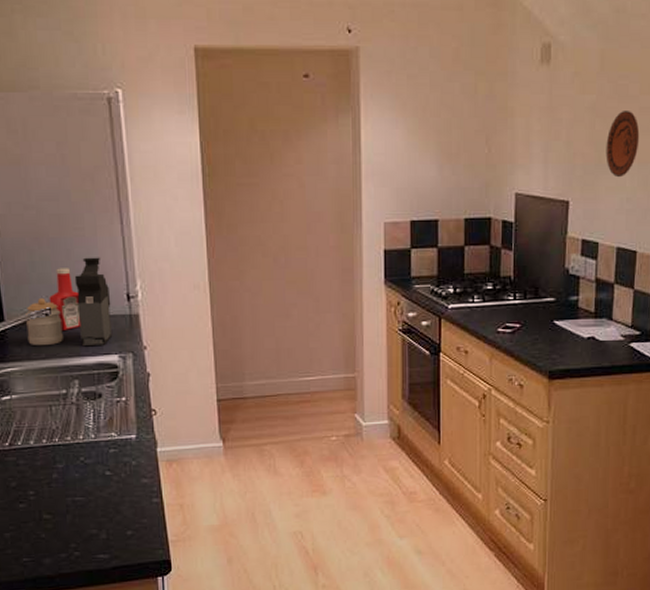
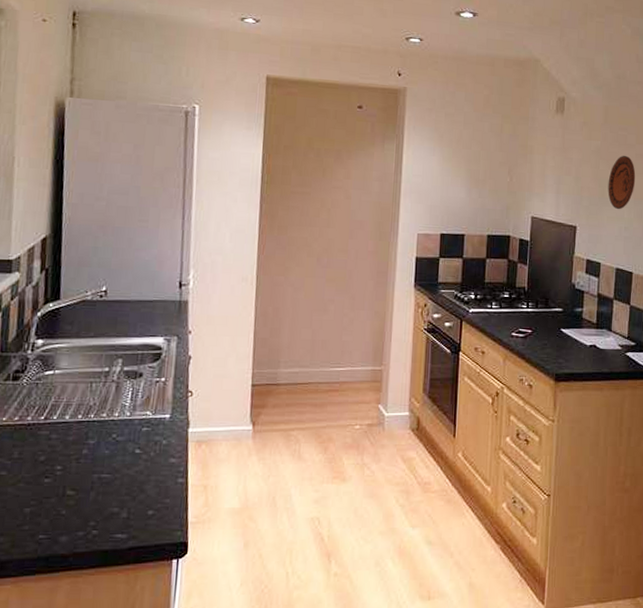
jar: present [24,297,63,345] -> none [79,280,116,324]
ketchup bottle: present [49,268,82,332] -> none [105,254,134,313]
coffee maker: present [74,257,113,345] -> none [130,246,164,327]

